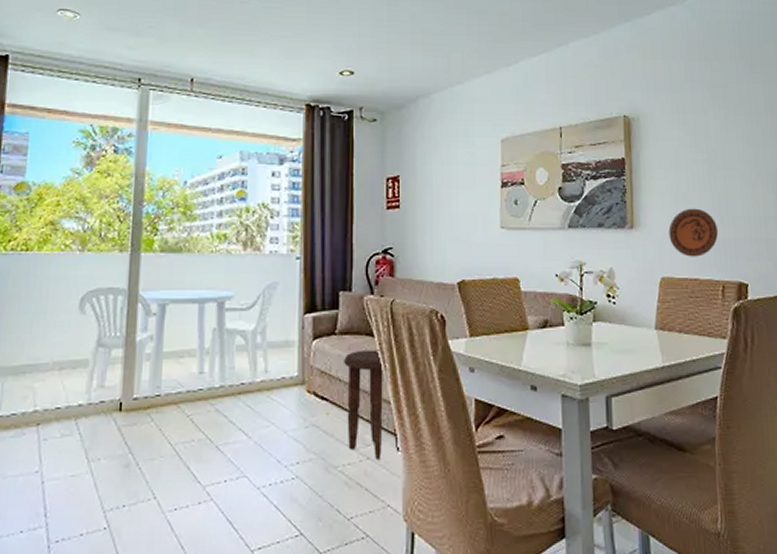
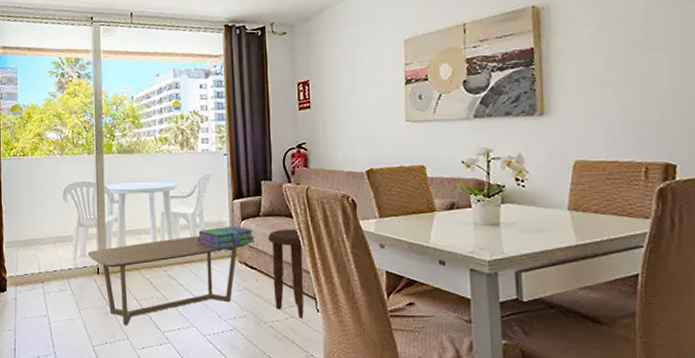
coffee table: none [107,358,320,480] -> present [88,235,249,325]
stack of books: none [256,346,328,376] -> present [197,225,255,249]
decorative plate: present [668,208,719,257] -> none [583,92,642,140]

